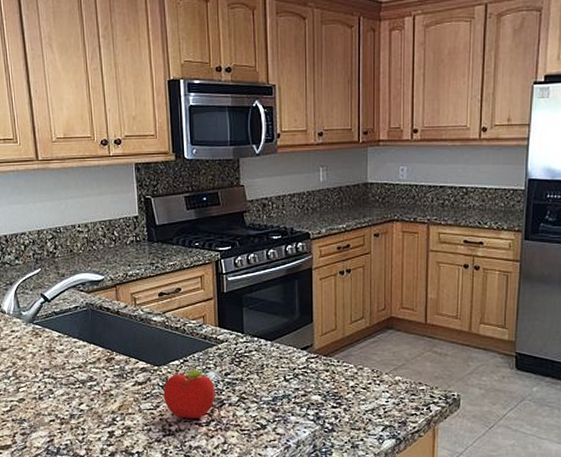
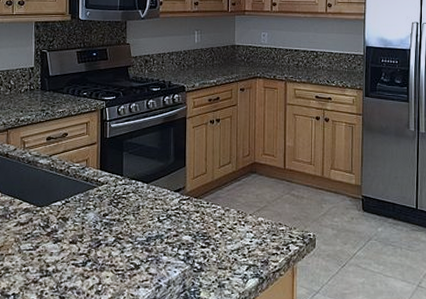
fruit: present [163,369,215,419] -> none [43,210,93,259]

